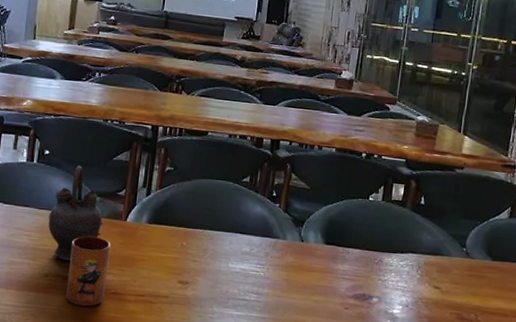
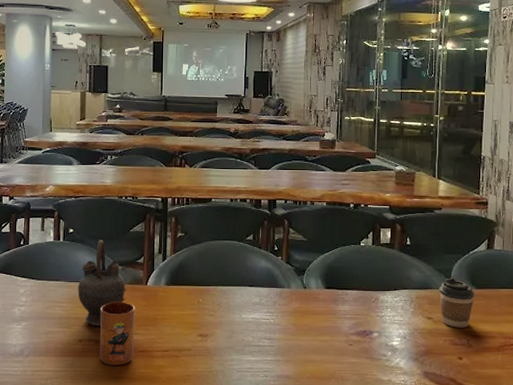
coffee cup: none [450,244,490,302] -> present [439,277,475,328]

